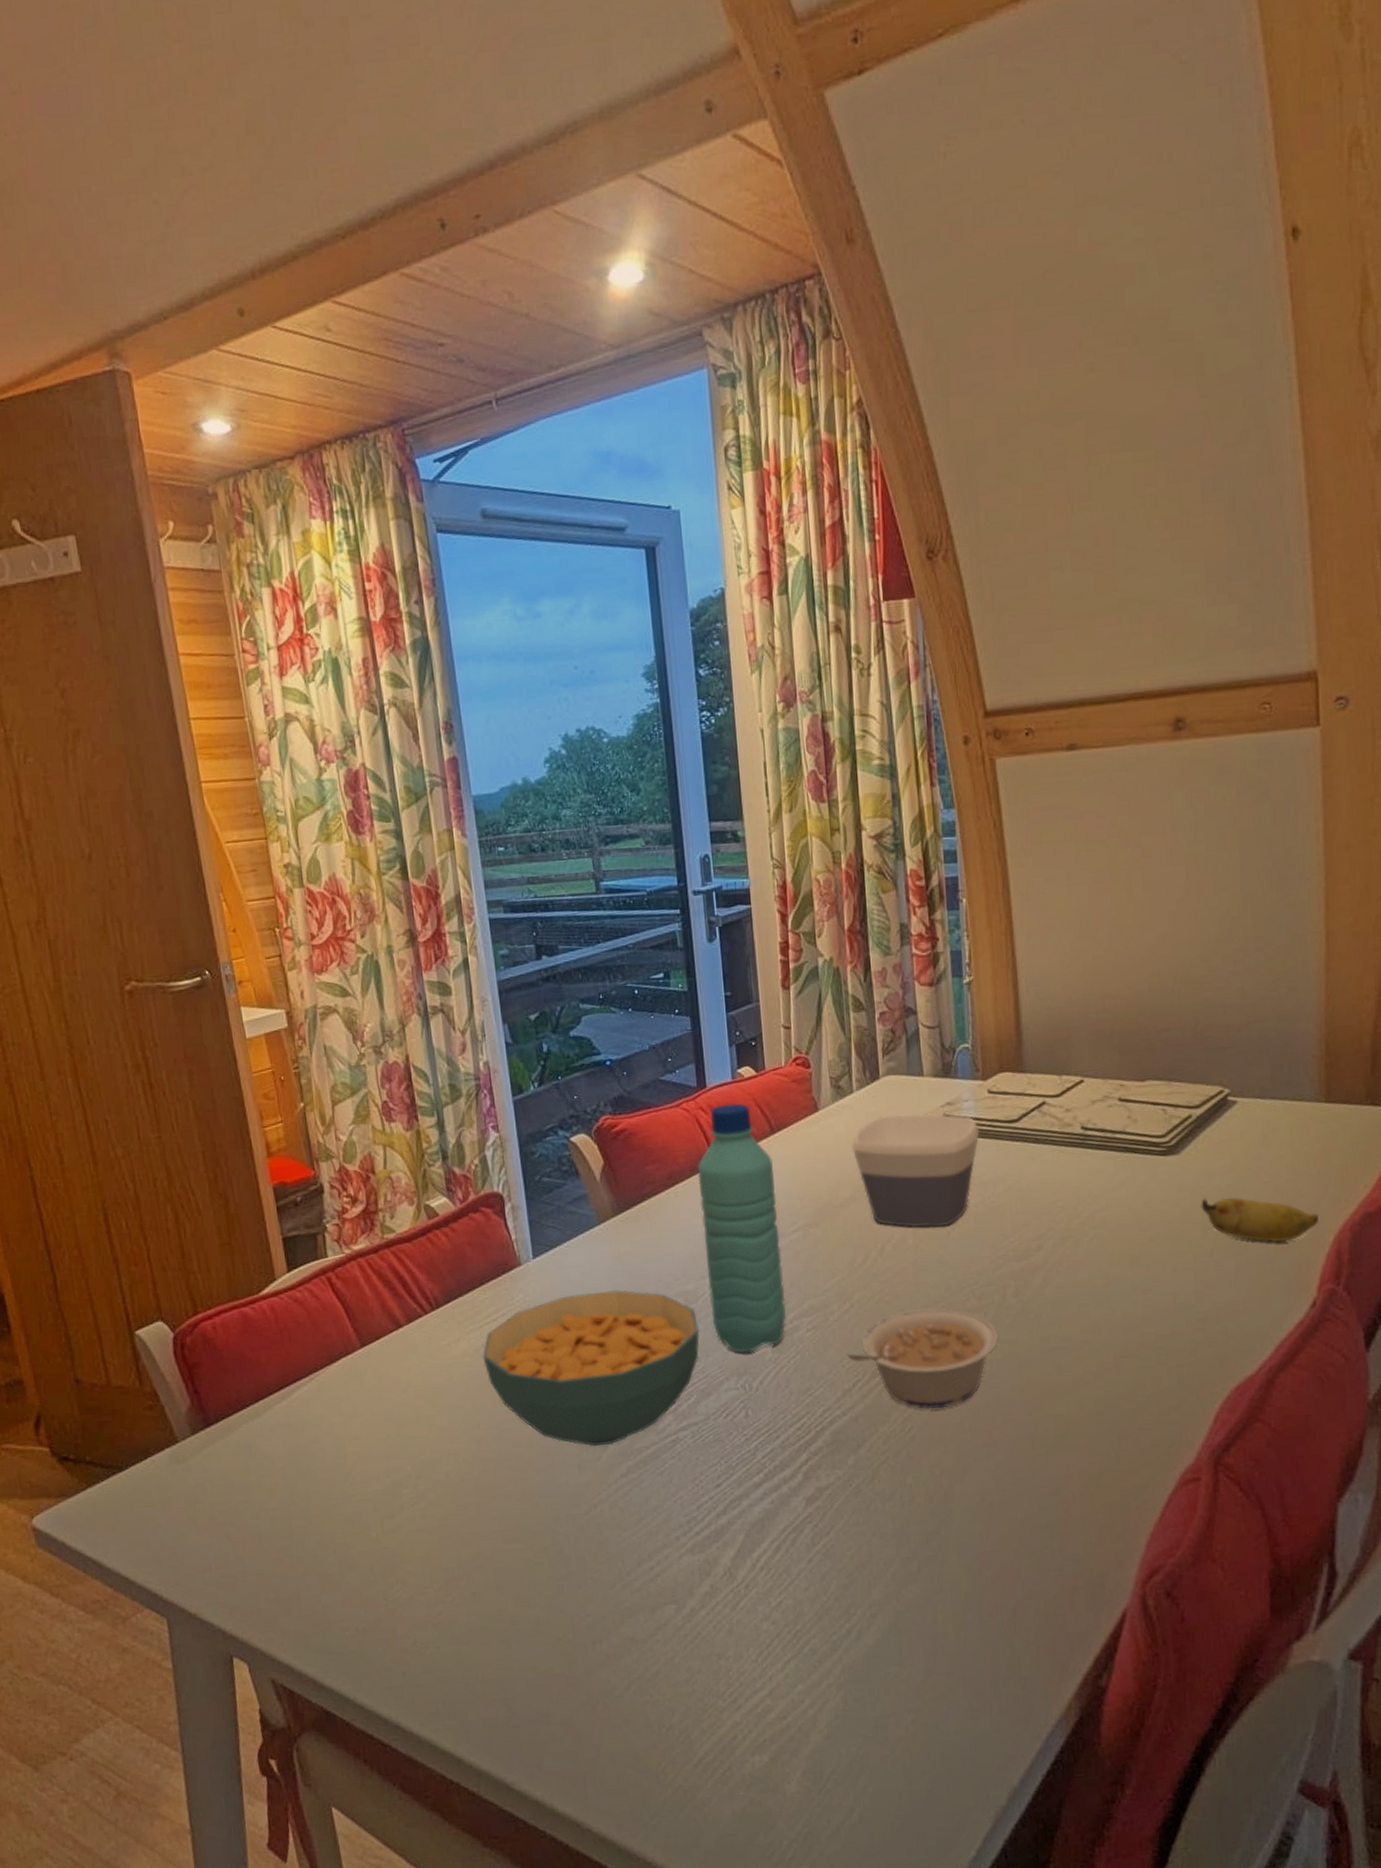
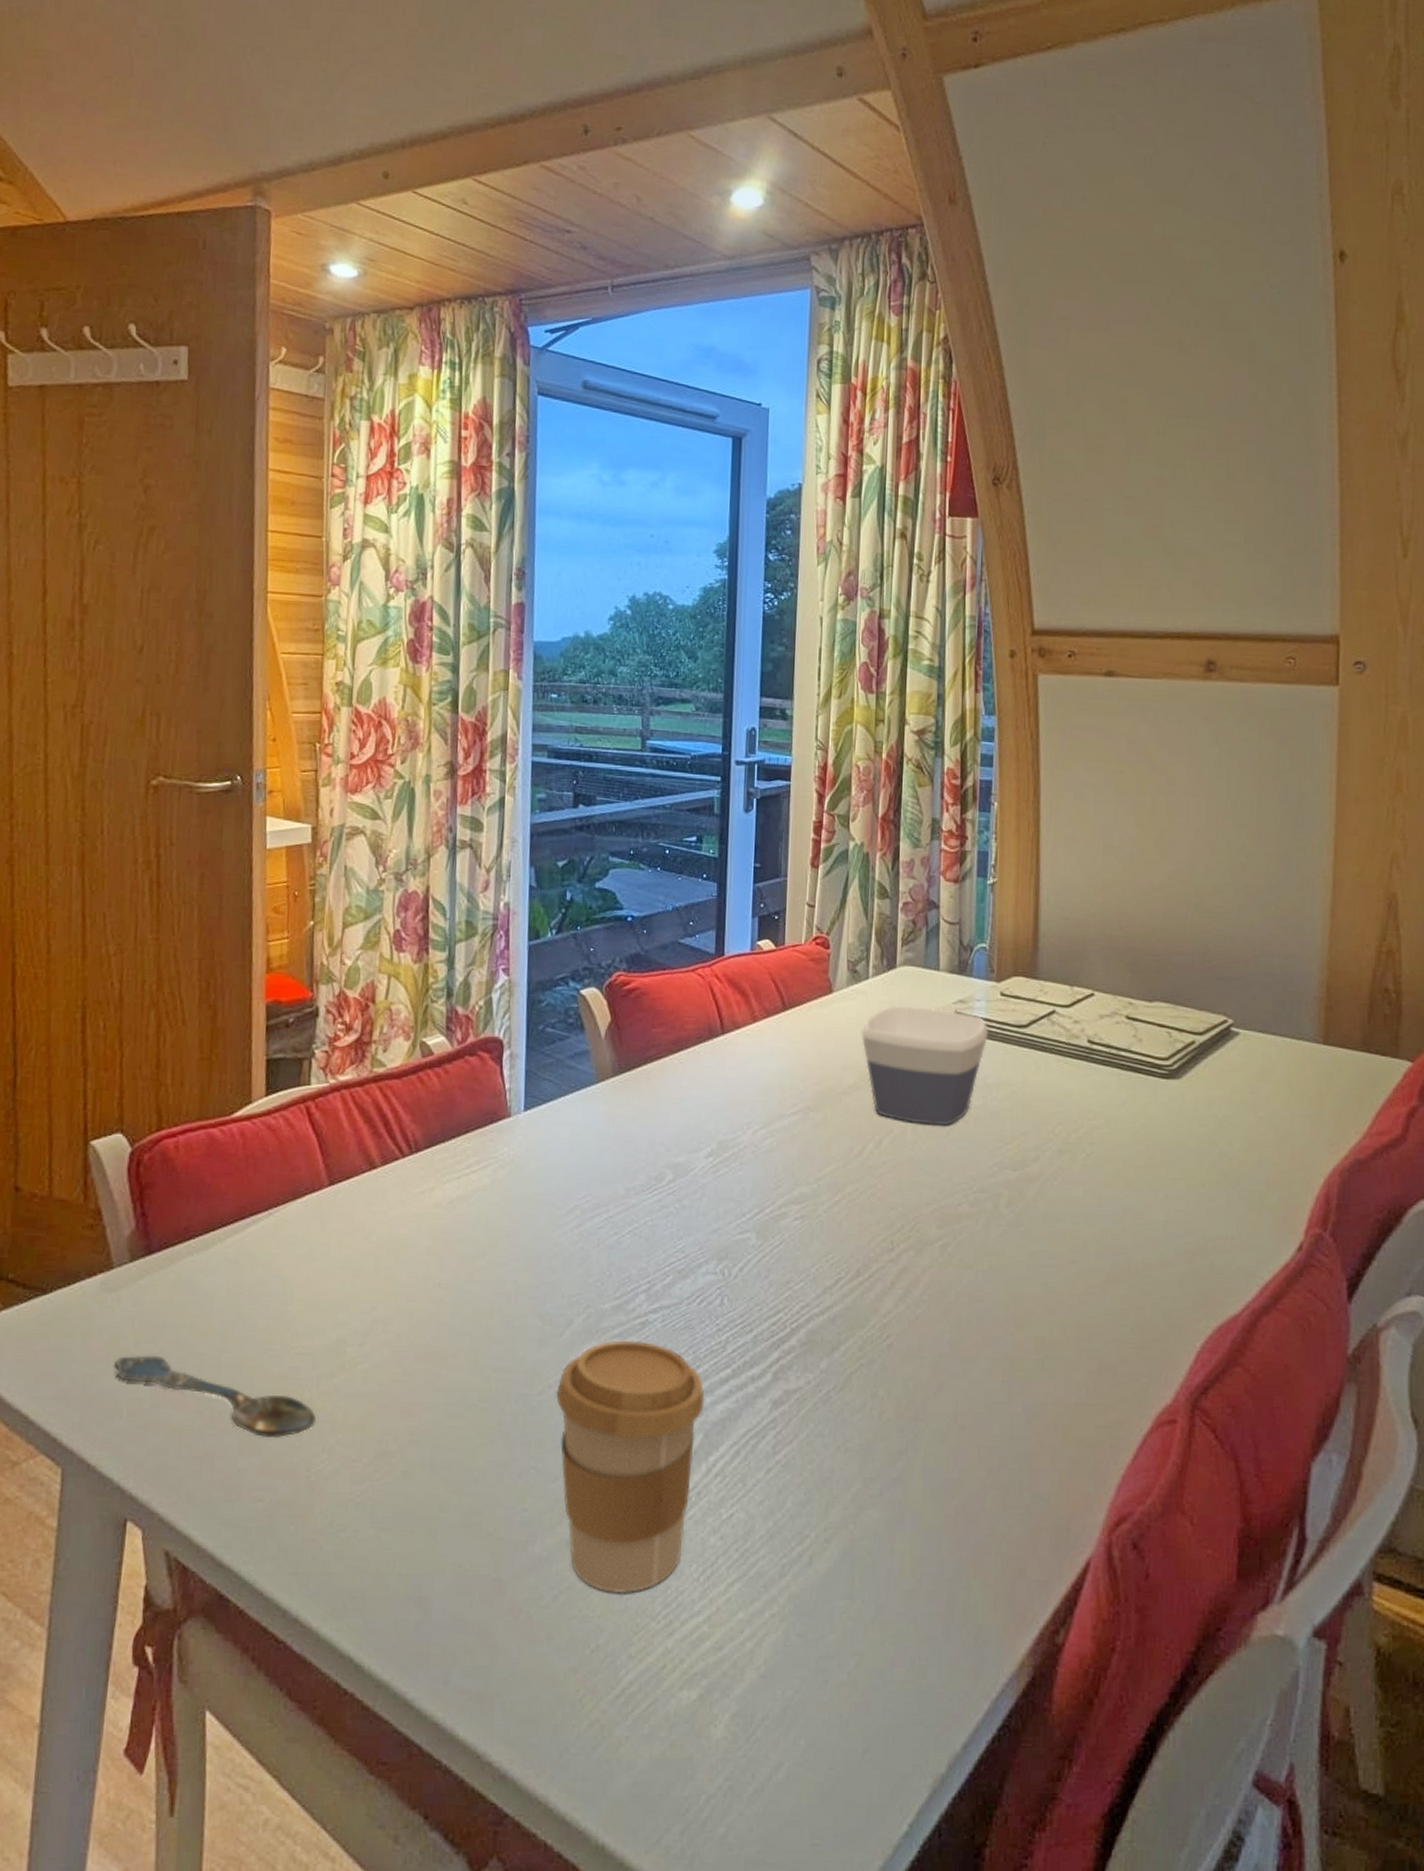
spoon: none [194,1514,386,1575] -> present [114,1355,317,1439]
cereal bowl: present [482,1290,700,1447] -> none [455,1154,685,1321]
coffee cup: none [602,1457,742,1679] -> present [556,1340,705,1594]
water bottle: present [697,1103,786,1353] -> none [699,975,781,1236]
legume: present [846,1308,998,1410] -> none [832,1209,986,1317]
banana: present [1201,1198,1319,1243] -> none [1197,1127,1310,1180]

